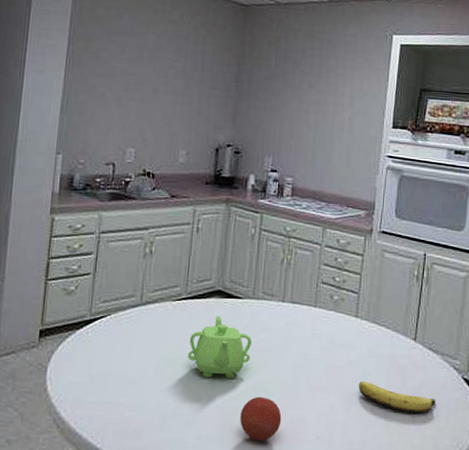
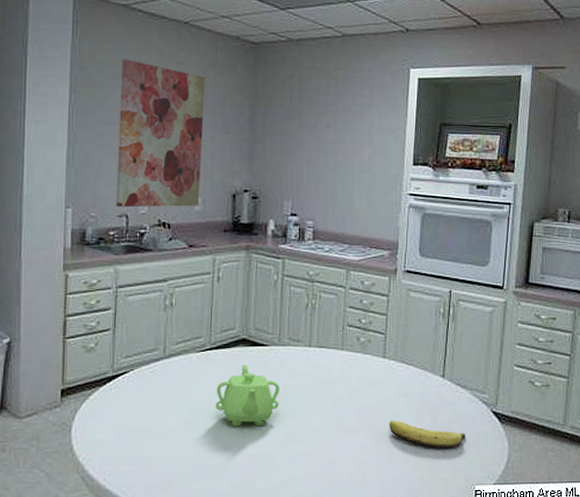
wall art: none [104,15,196,158] -> present [116,59,205,208]
fruit: present [240,396,282,441] -> none [272,441,314,485]

